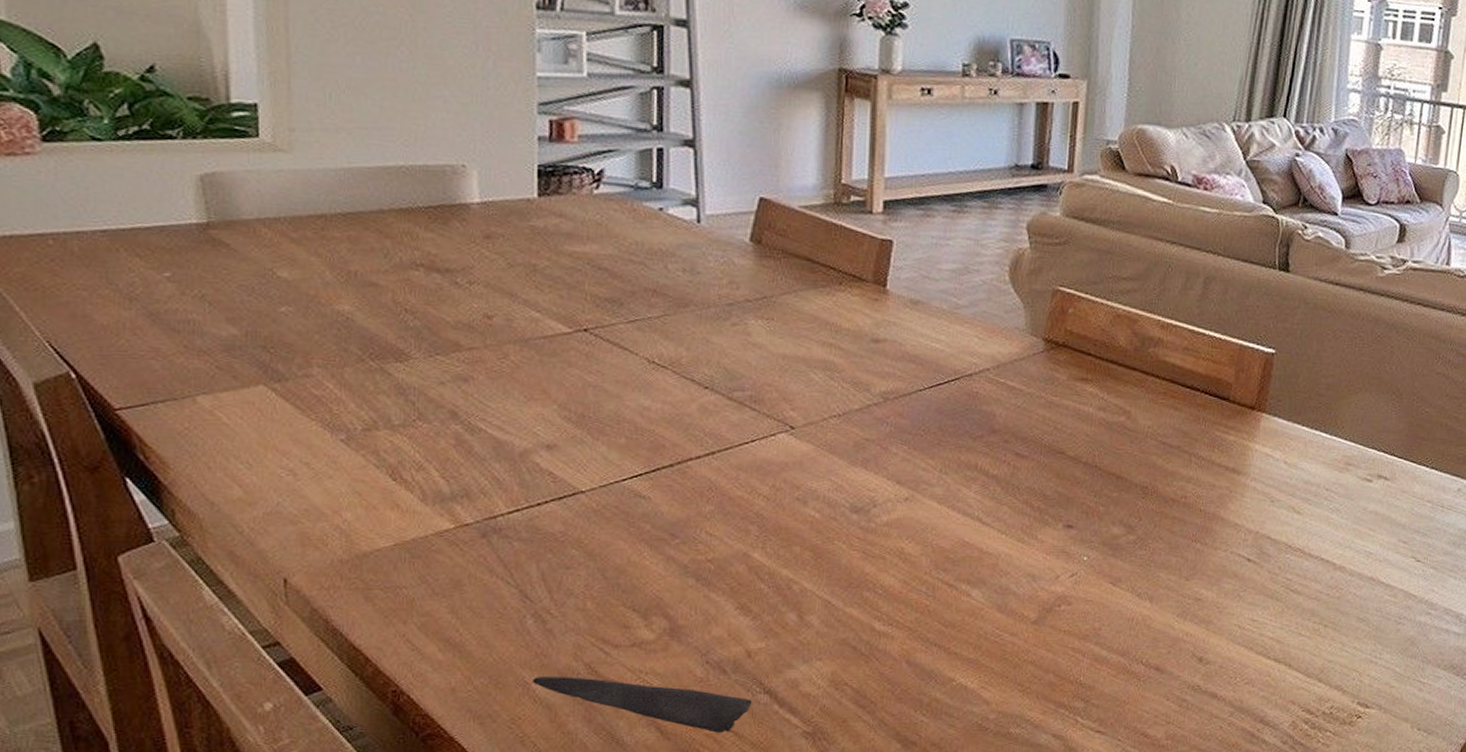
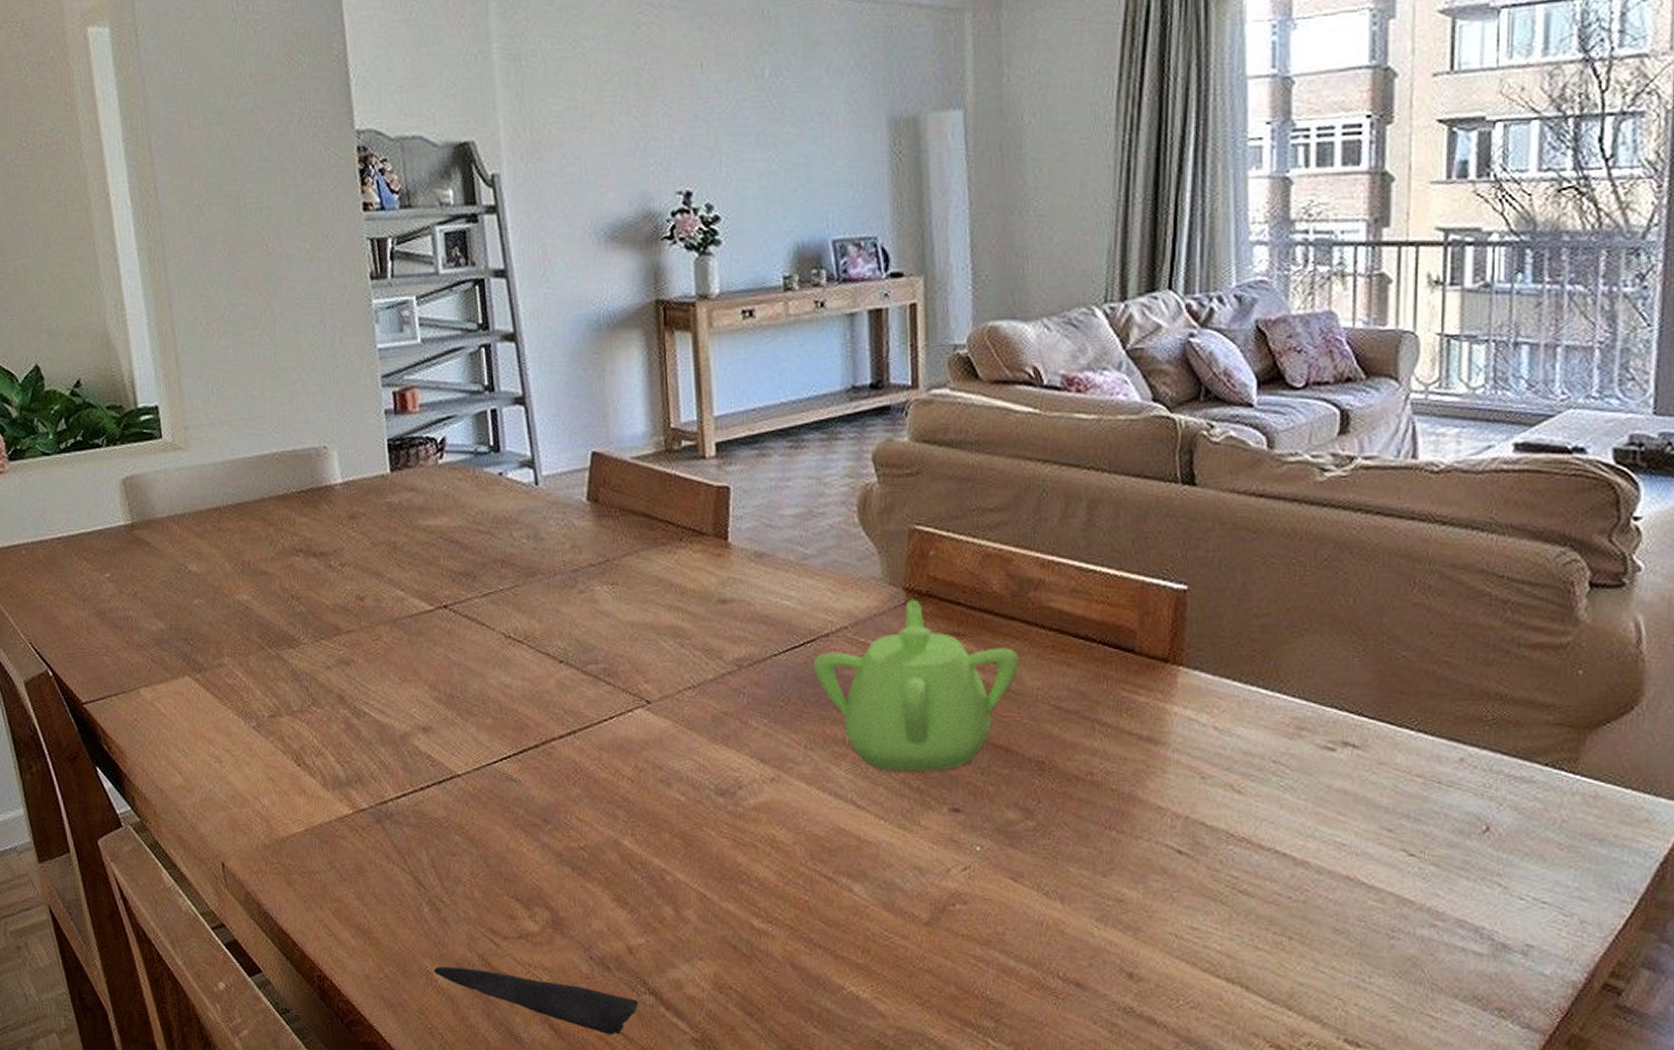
teapot: none [955,348,1136,494] -> present [814,599,1019,772]

